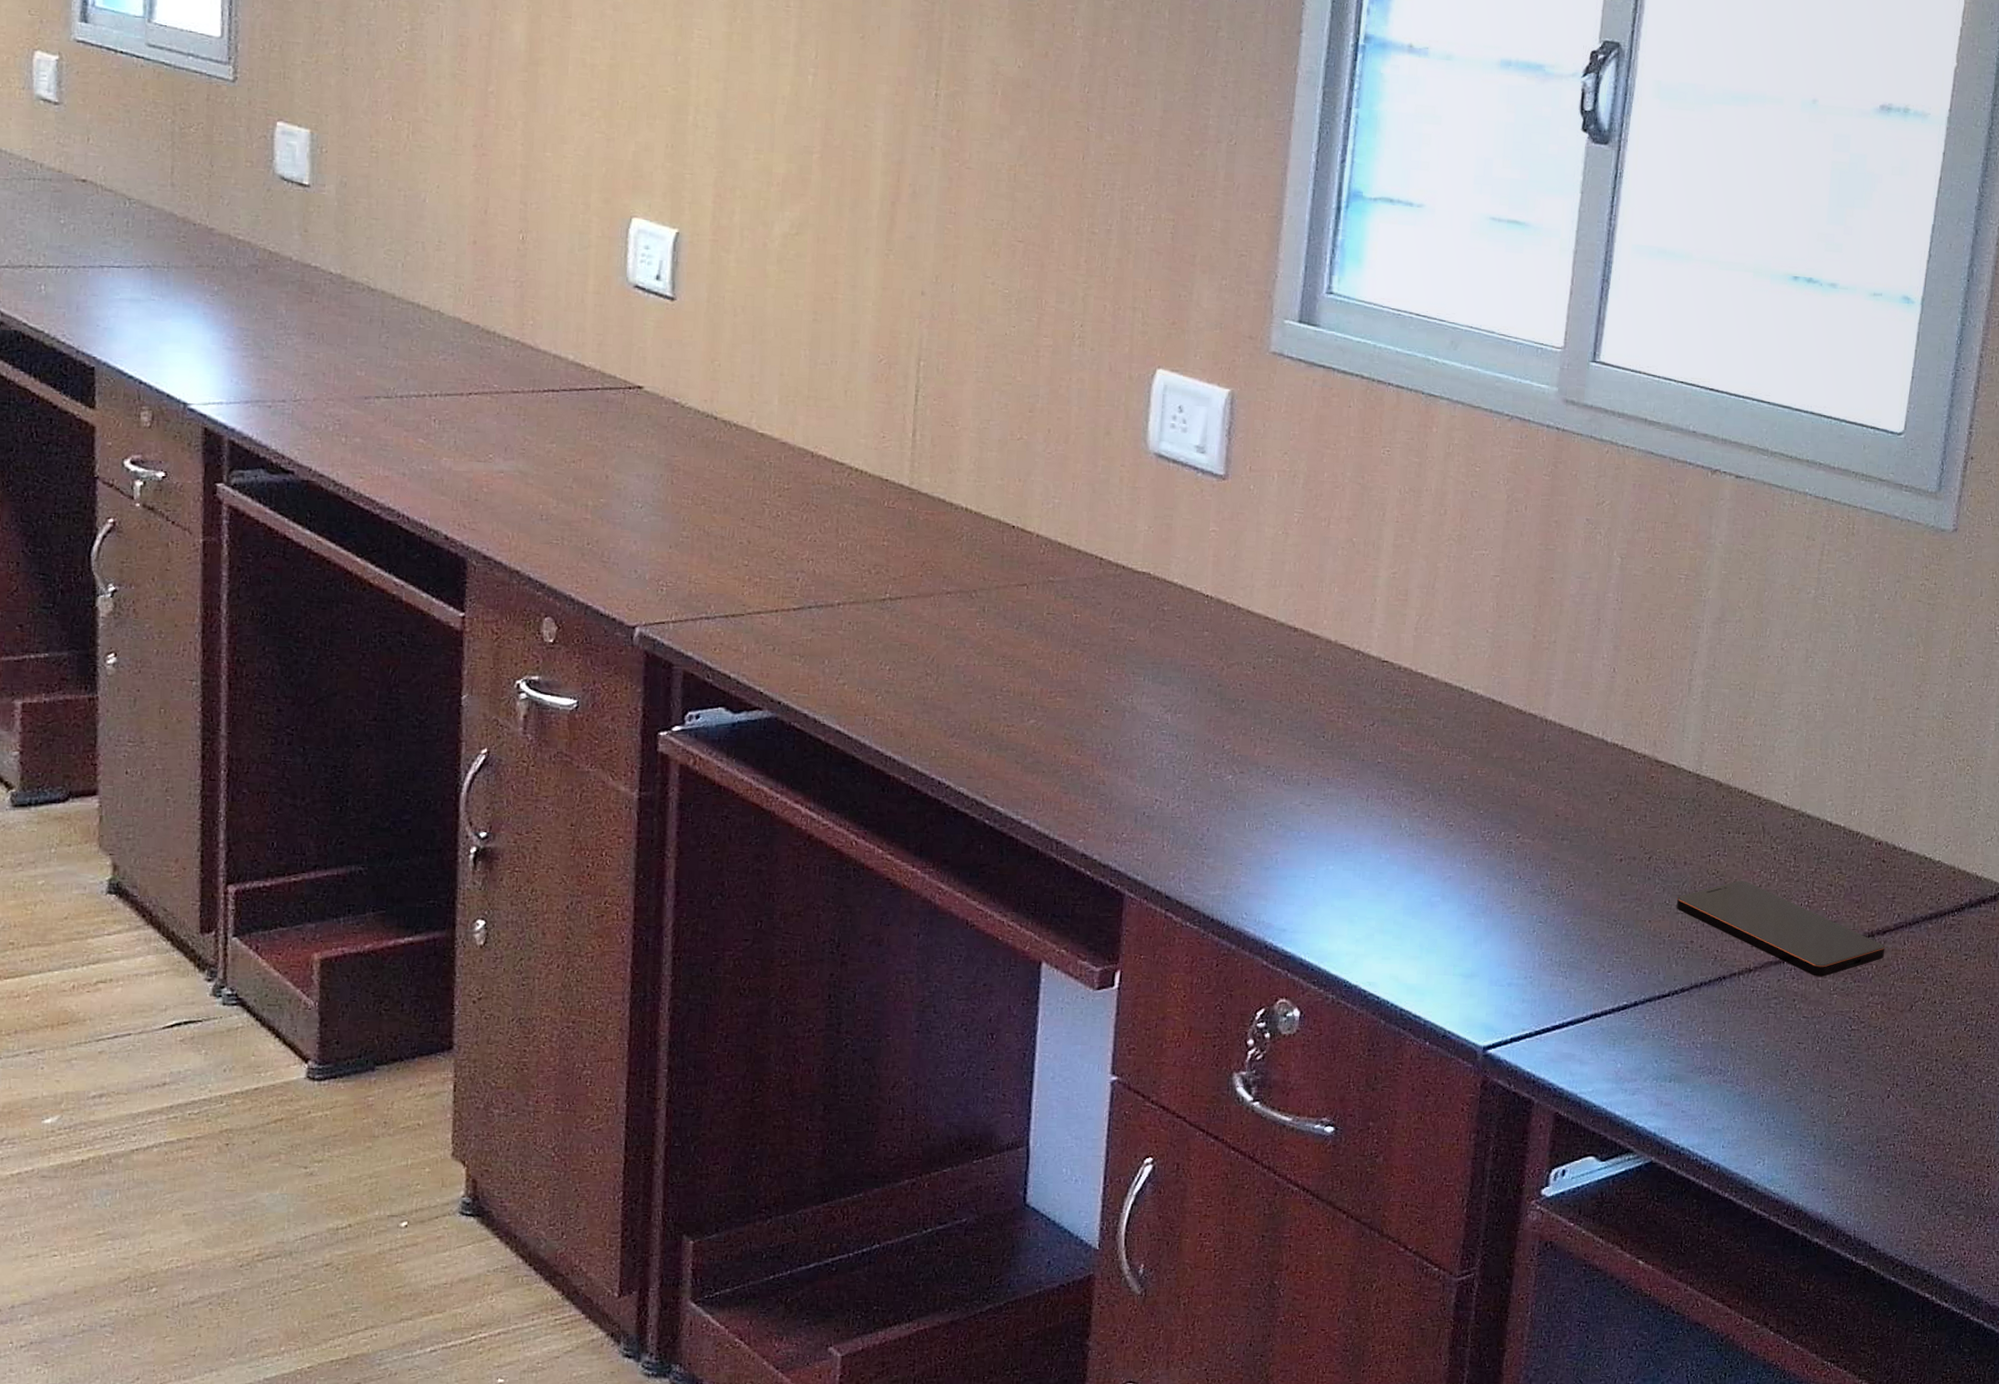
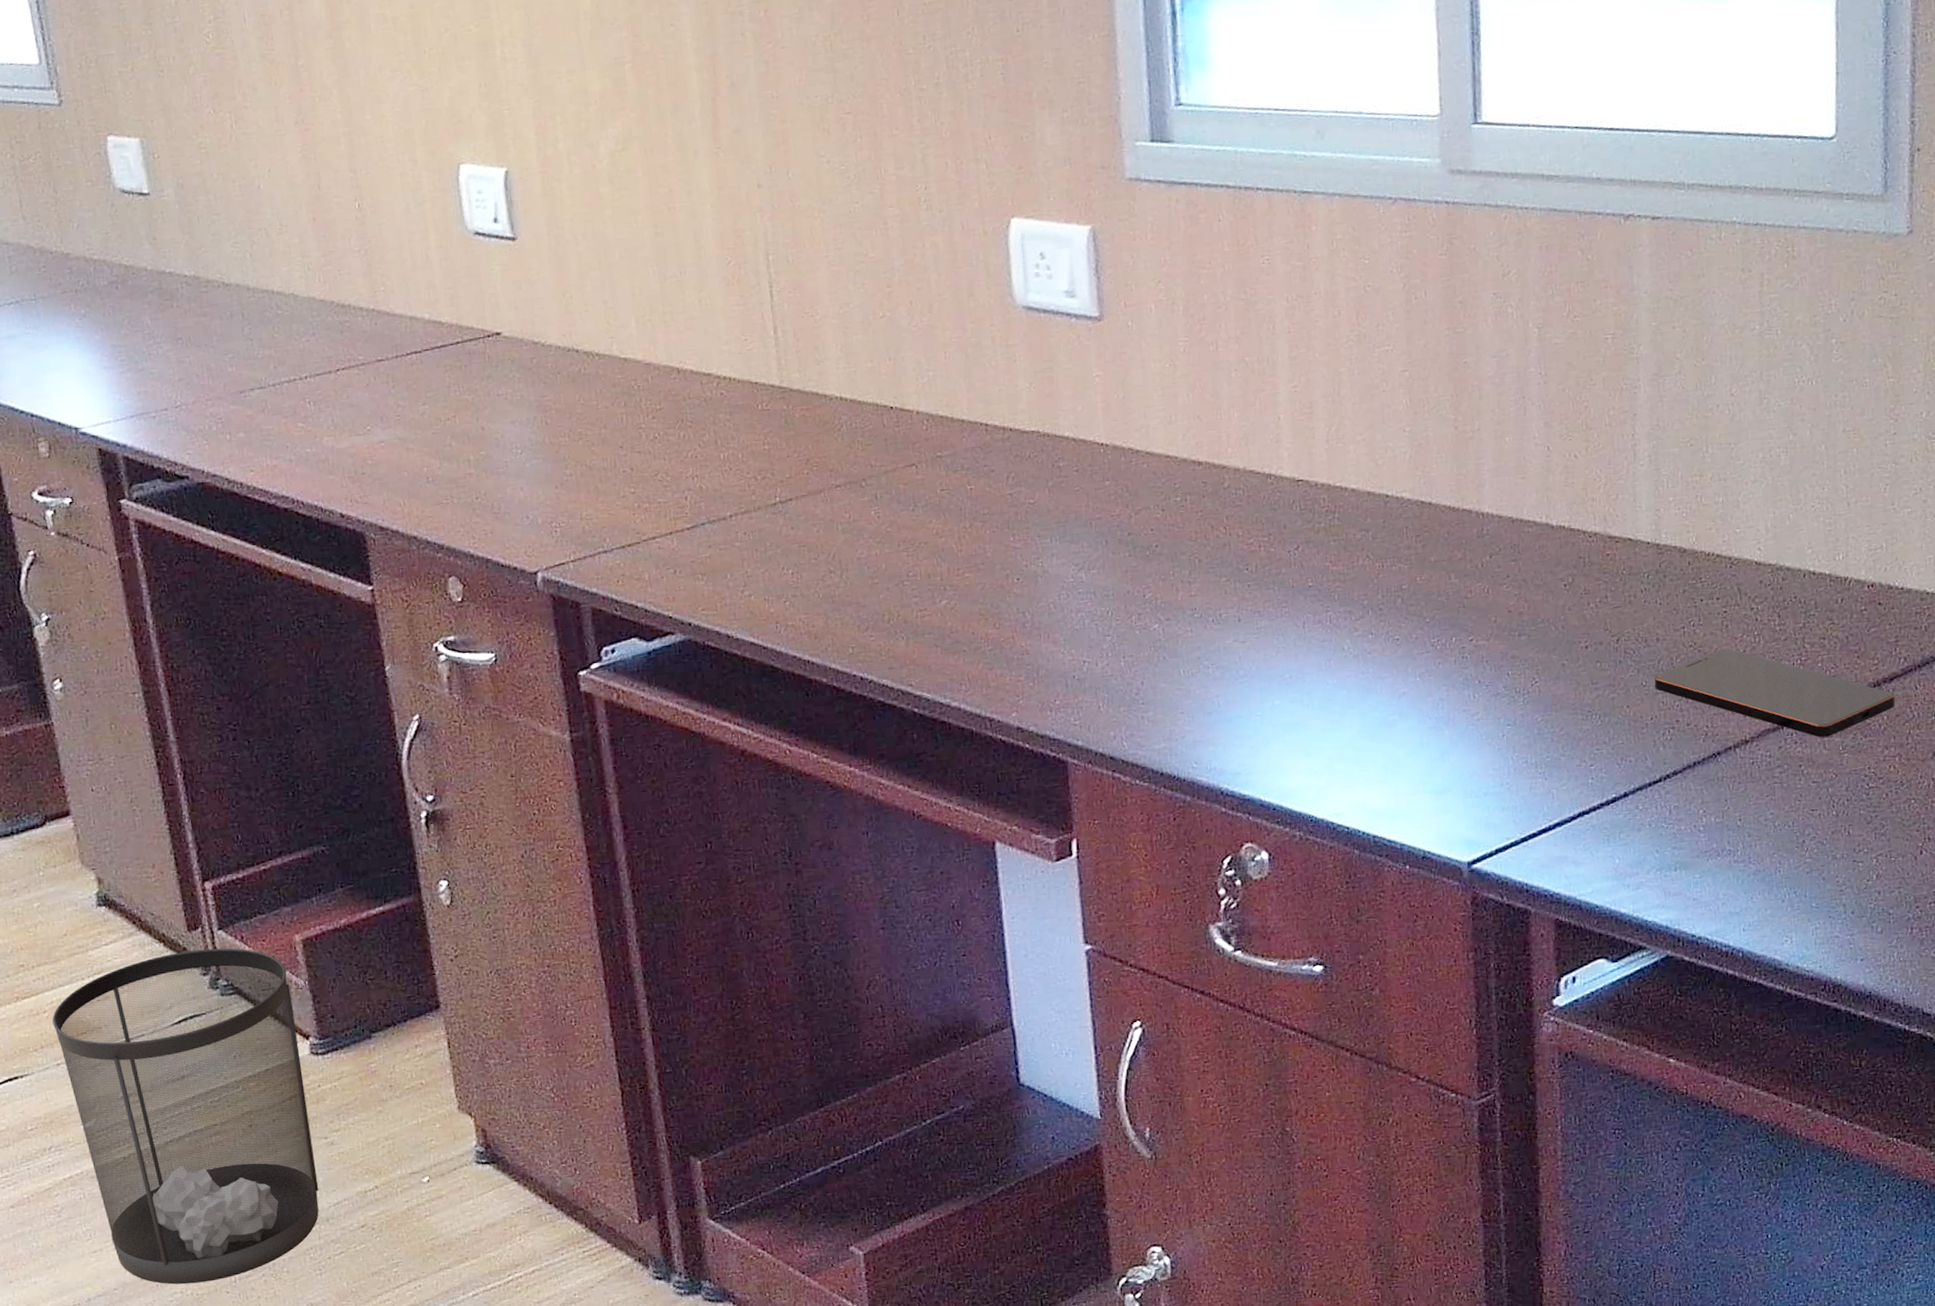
waste bin: none [33,953,298,1304] -> present [52,948,319,1285]

